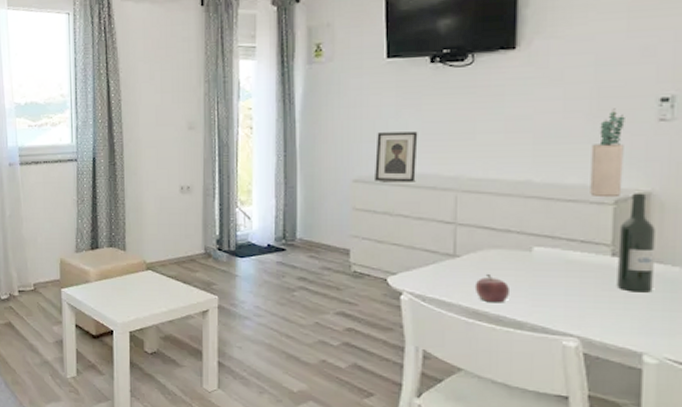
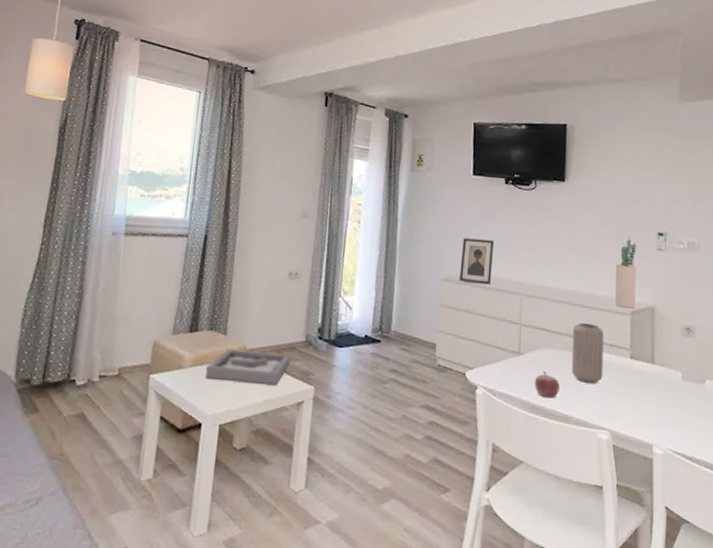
decorative tray: none [111,263,191,296] -> present [206,349,291,386]
vase: none [525,218,572,286] -> present [571,323,603,383]
wine bottle: present [616,193,655,293] -> none [634,306,658,391]

